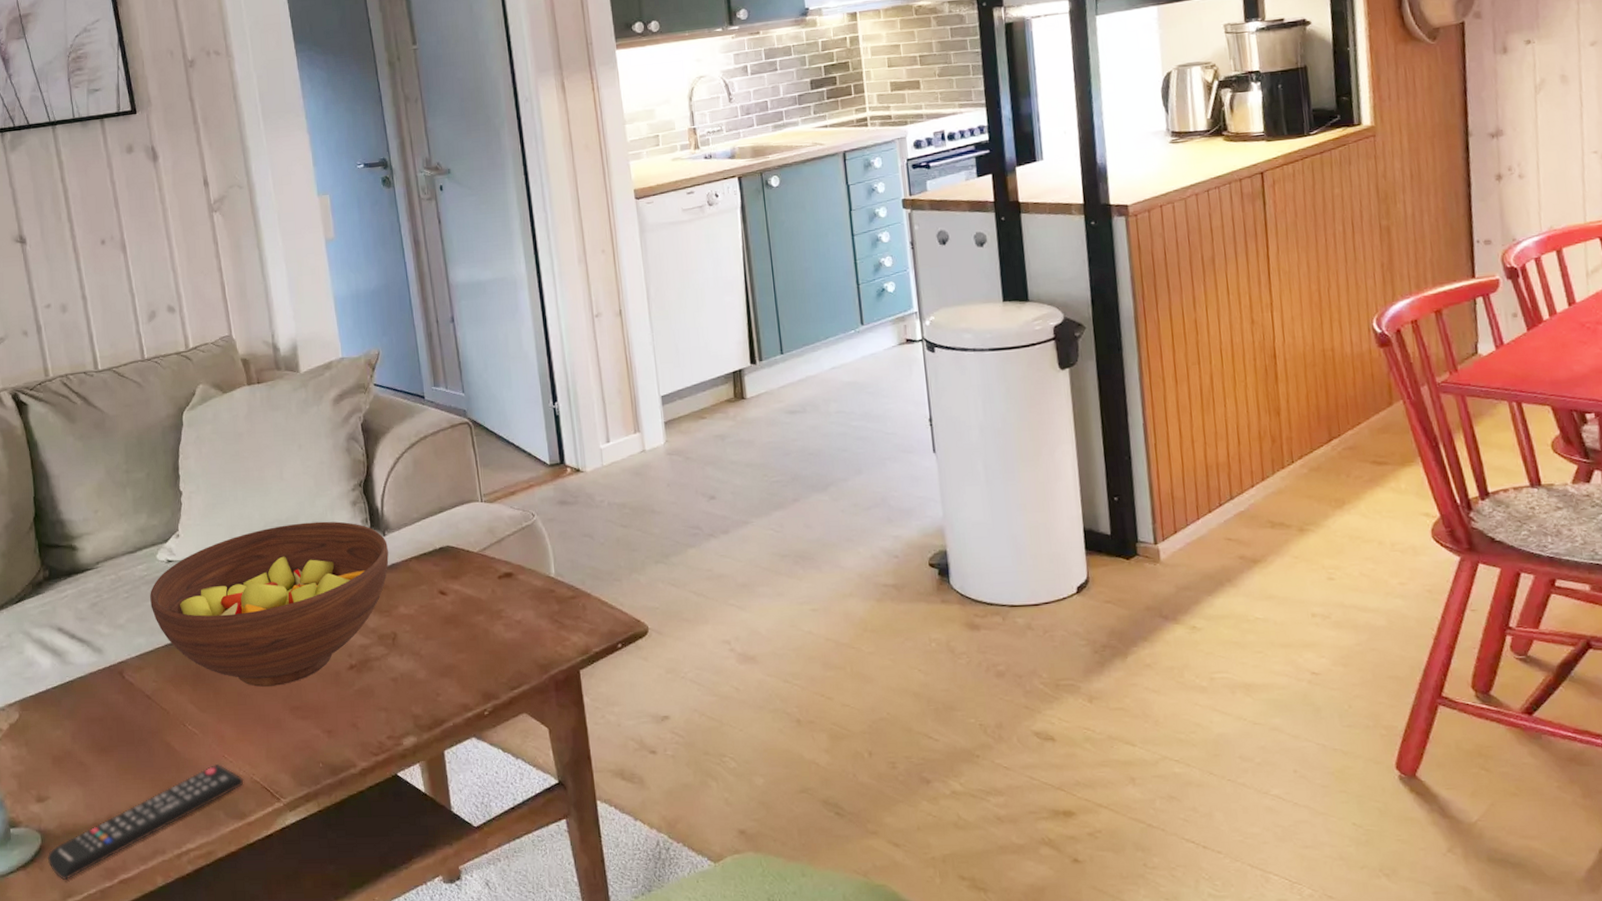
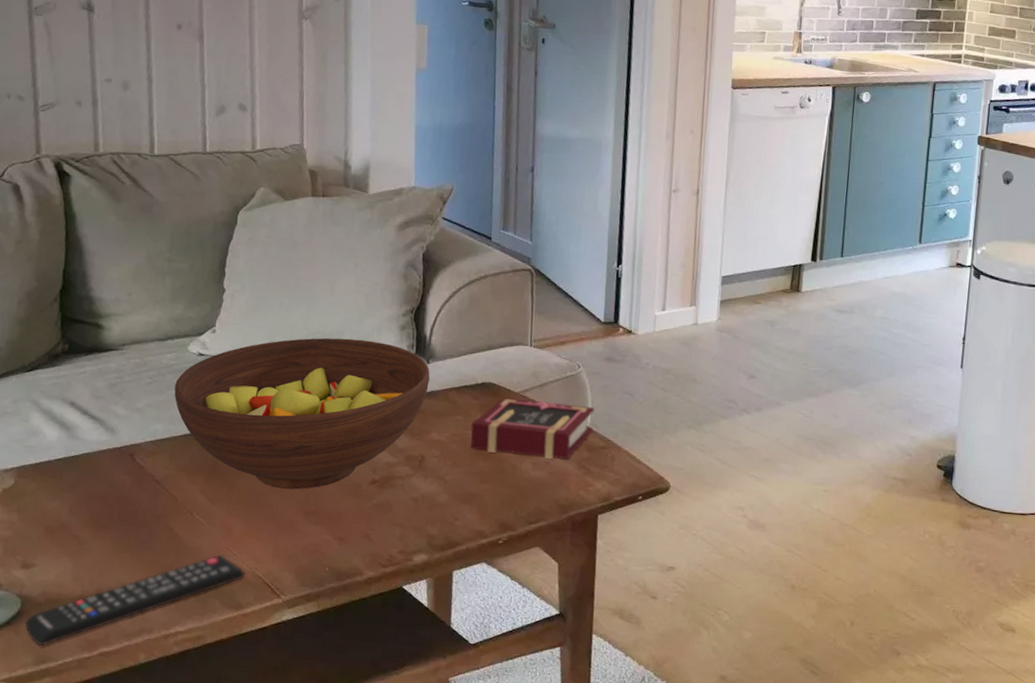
book: none [437,556,560,619] -> present [470,397,595,460]

